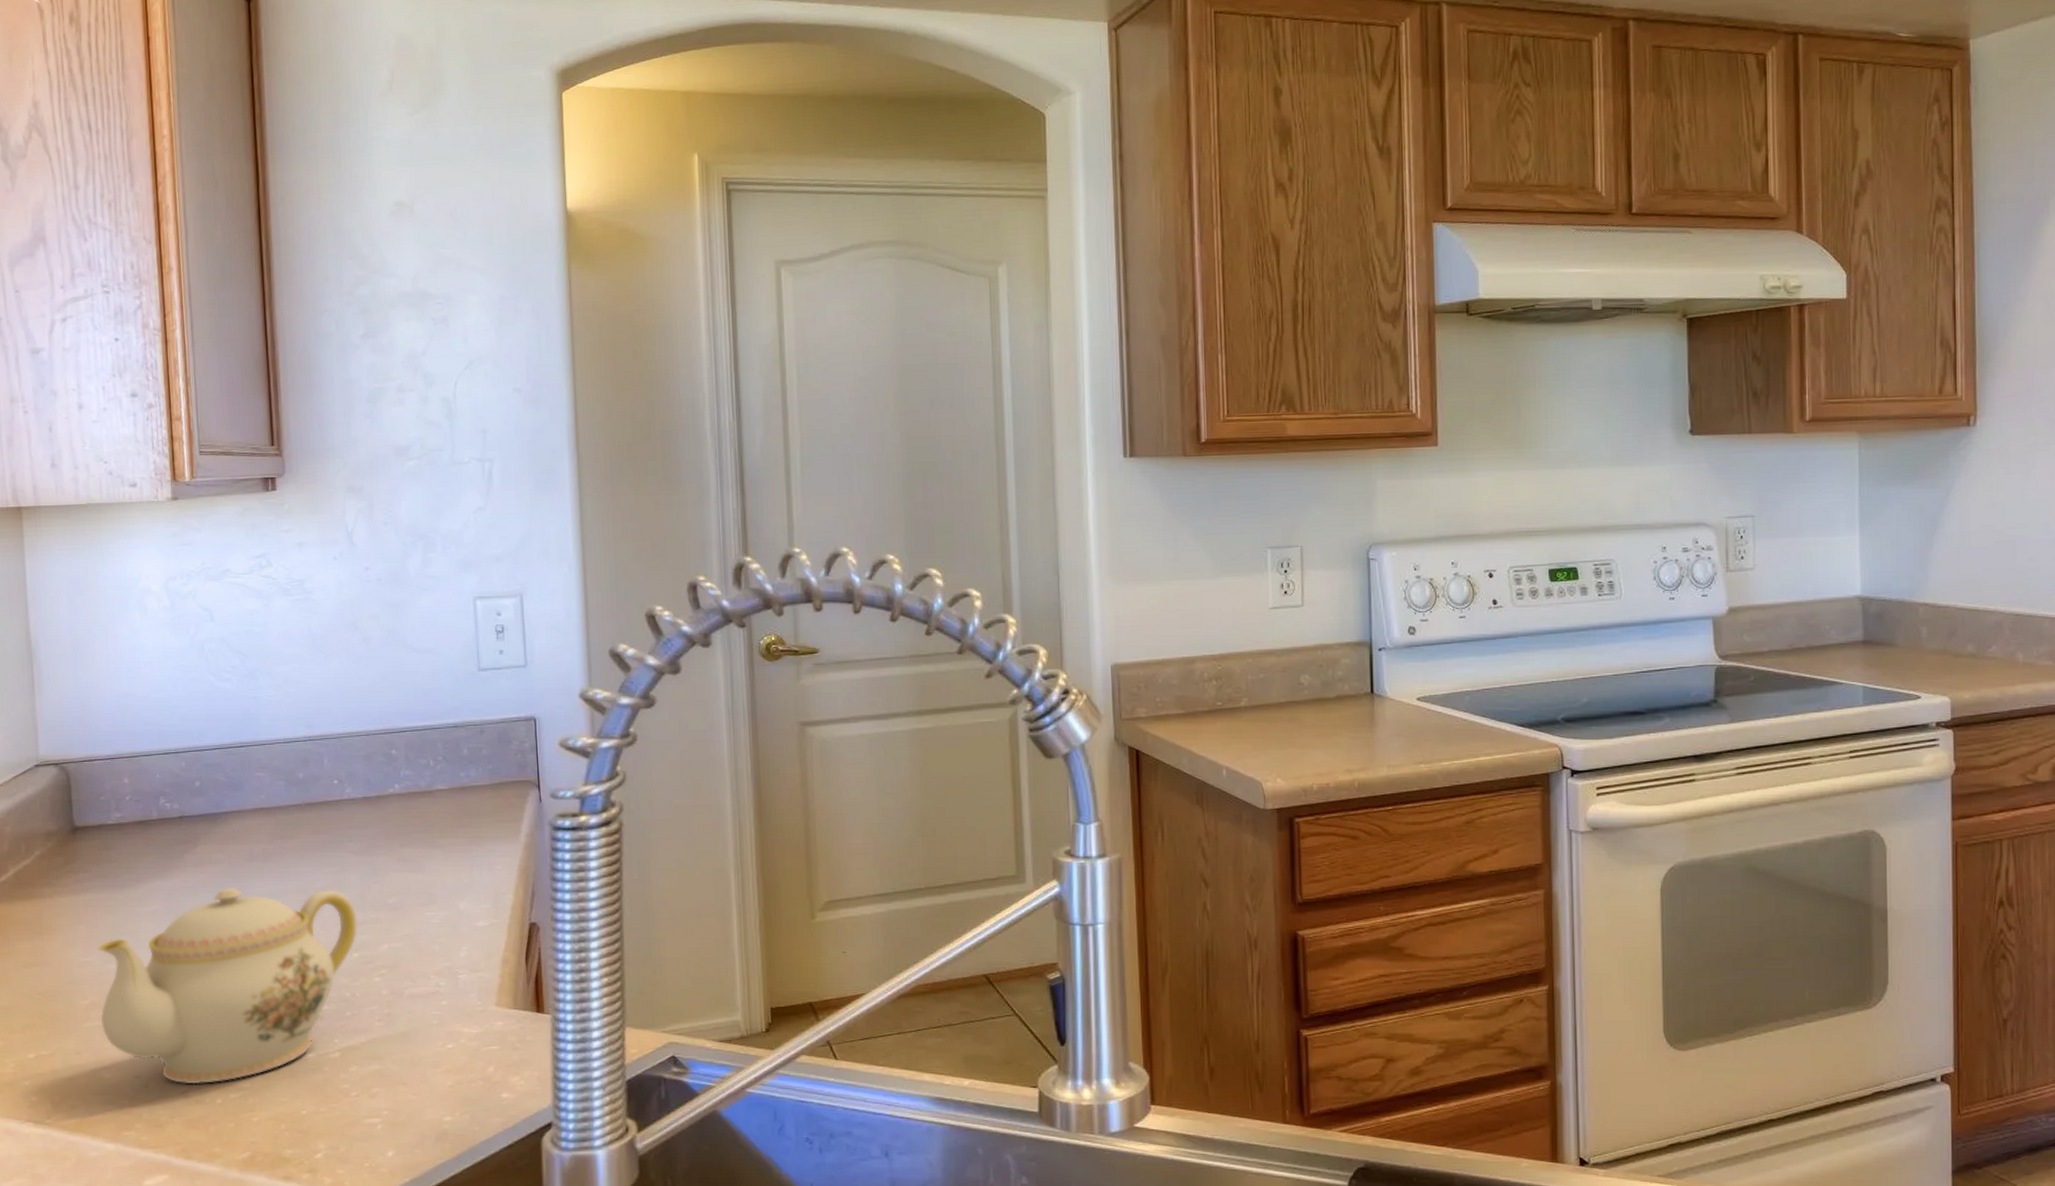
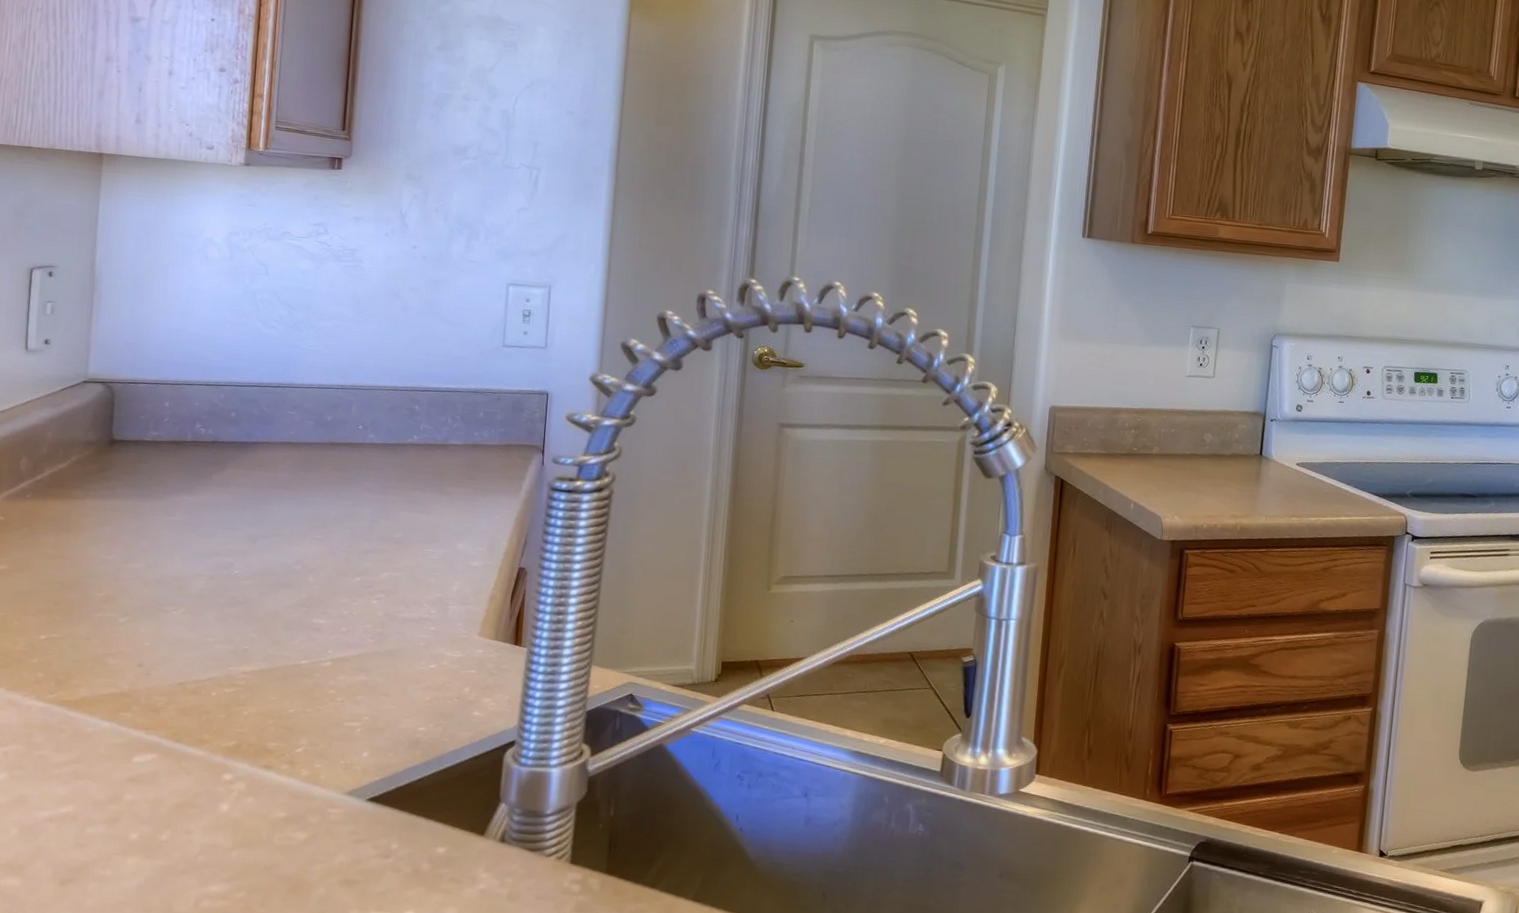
teapot: present [97,887,358,1085] -> none [112,507,364,678]

